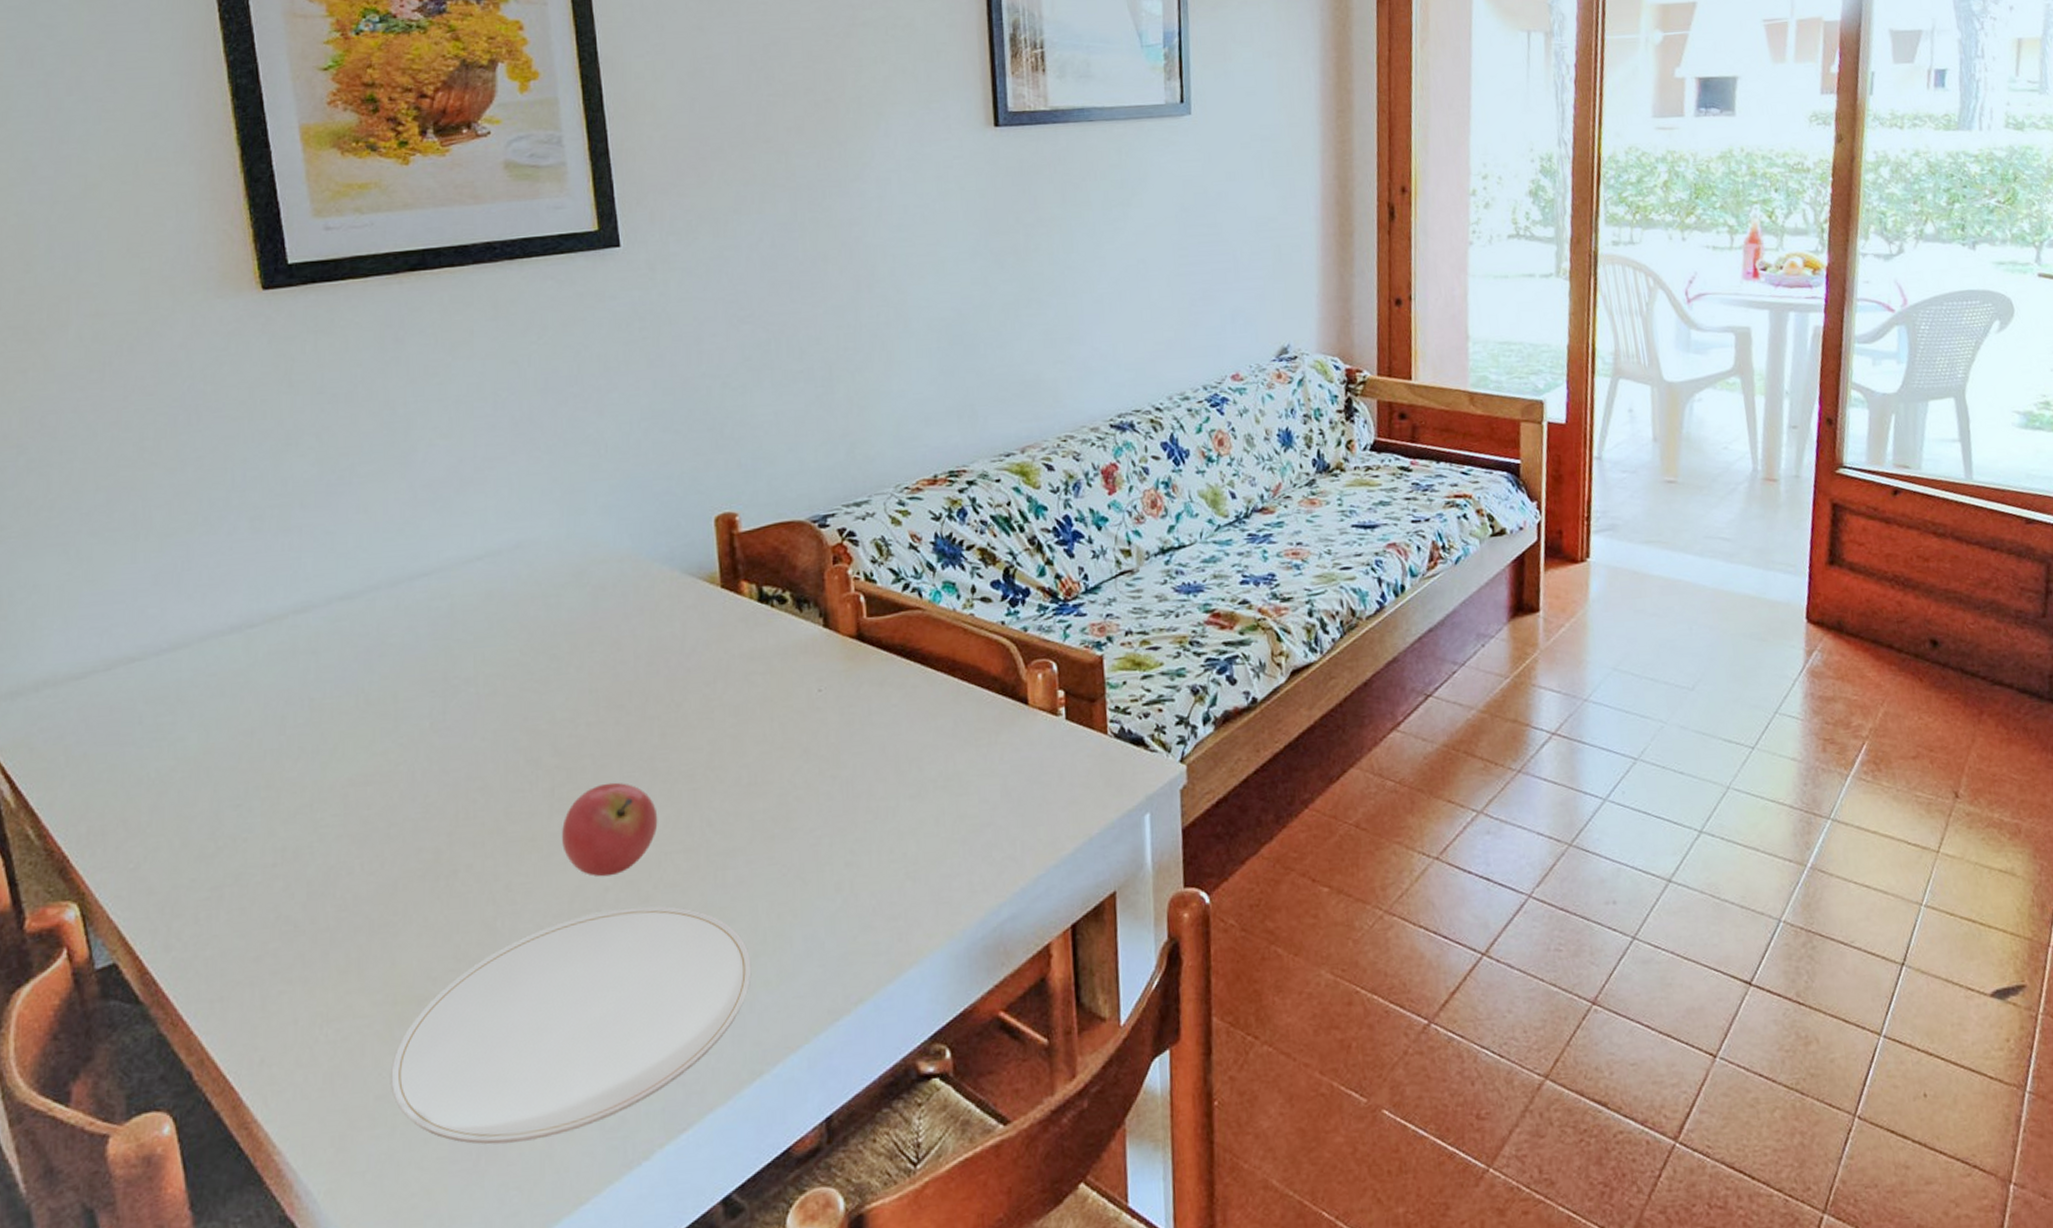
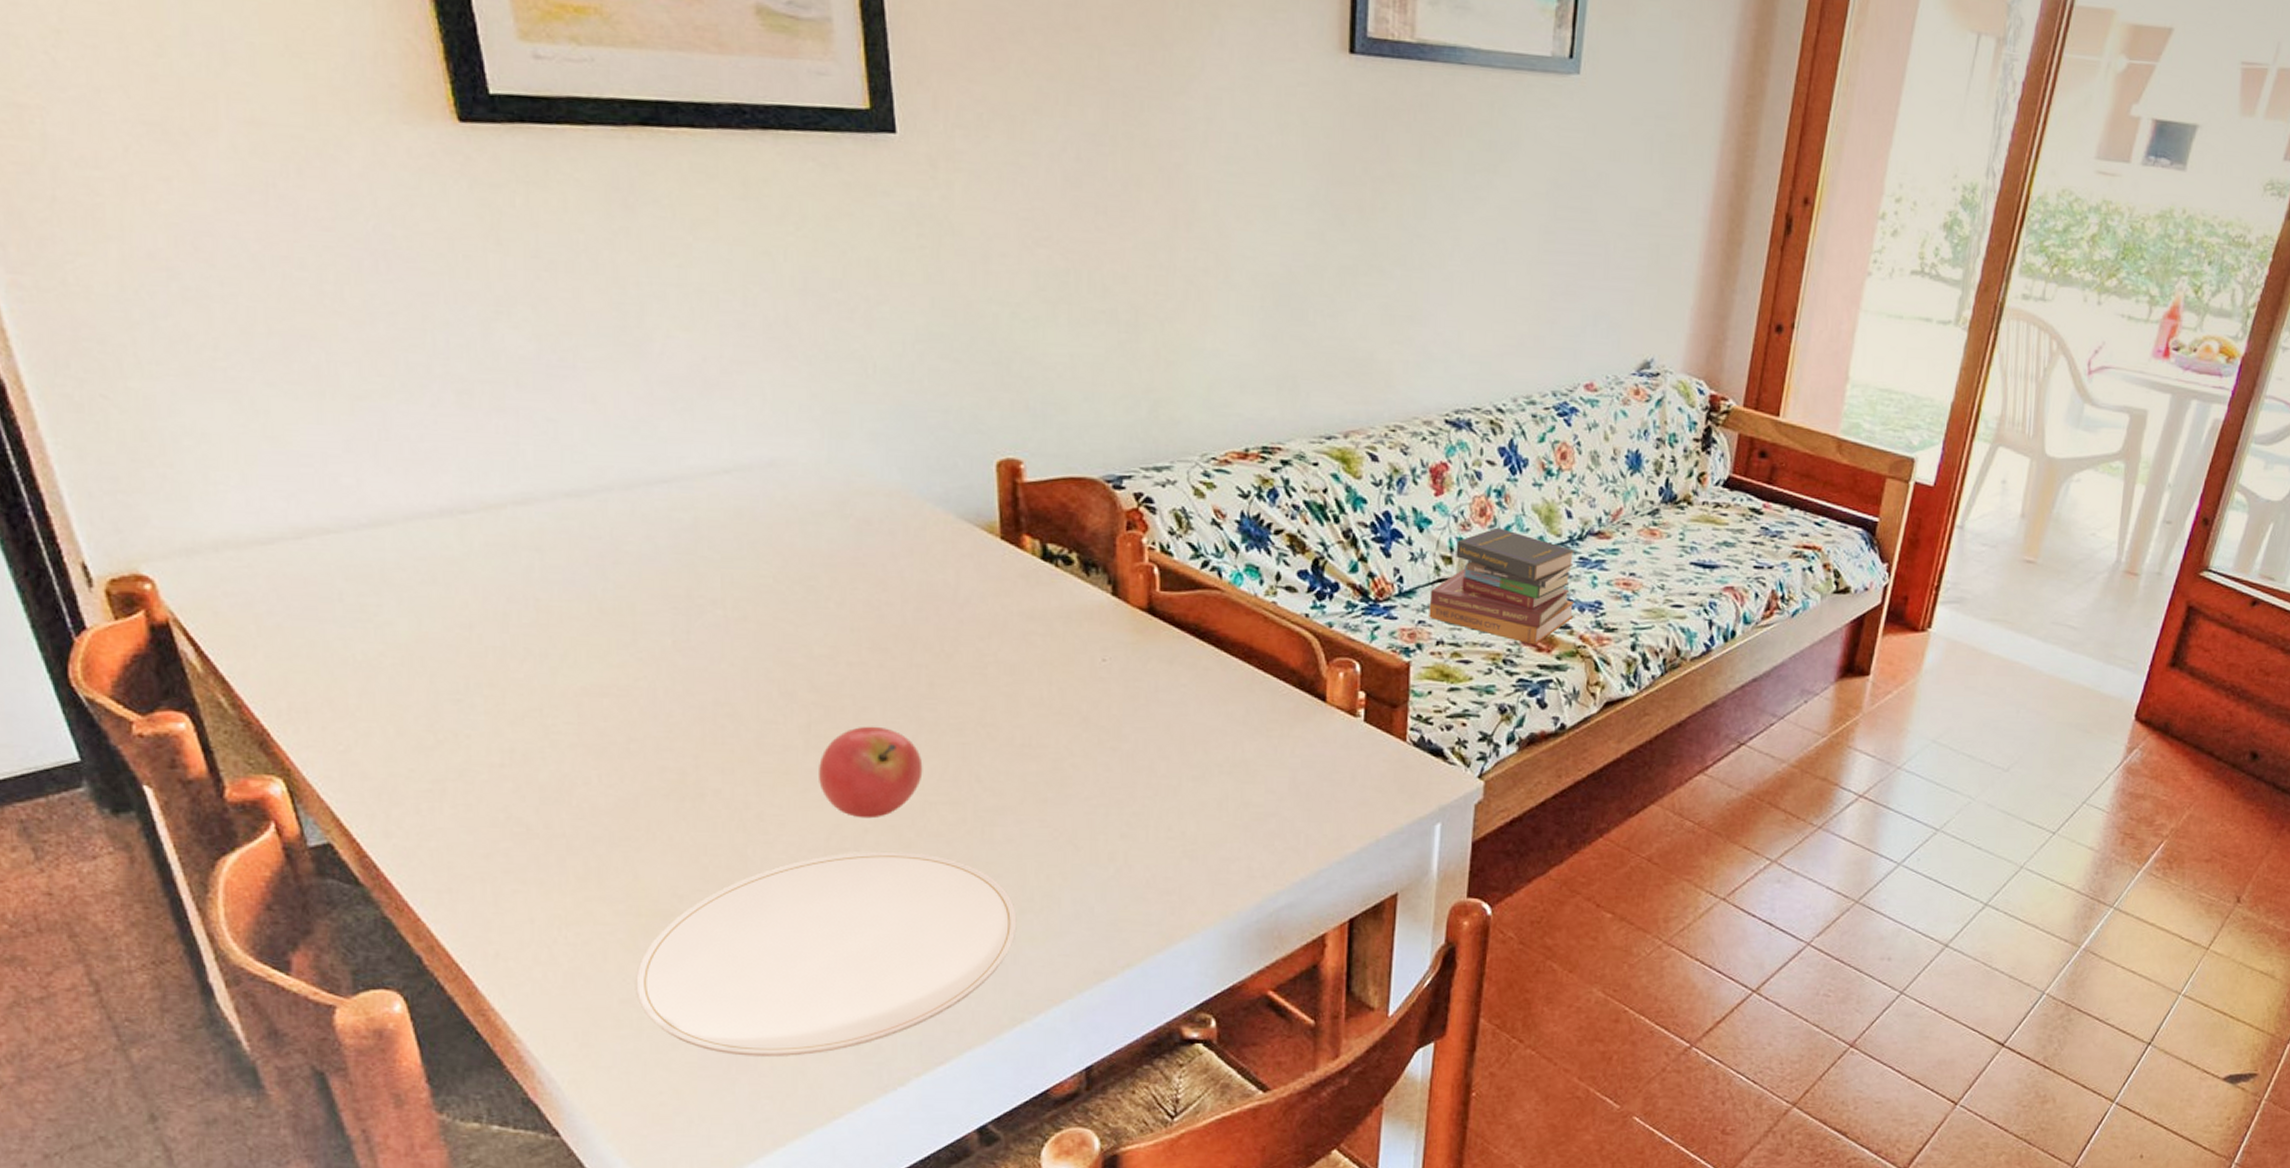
books: none [1114,516,1250,624] -> present [1429,527,1575,645]

